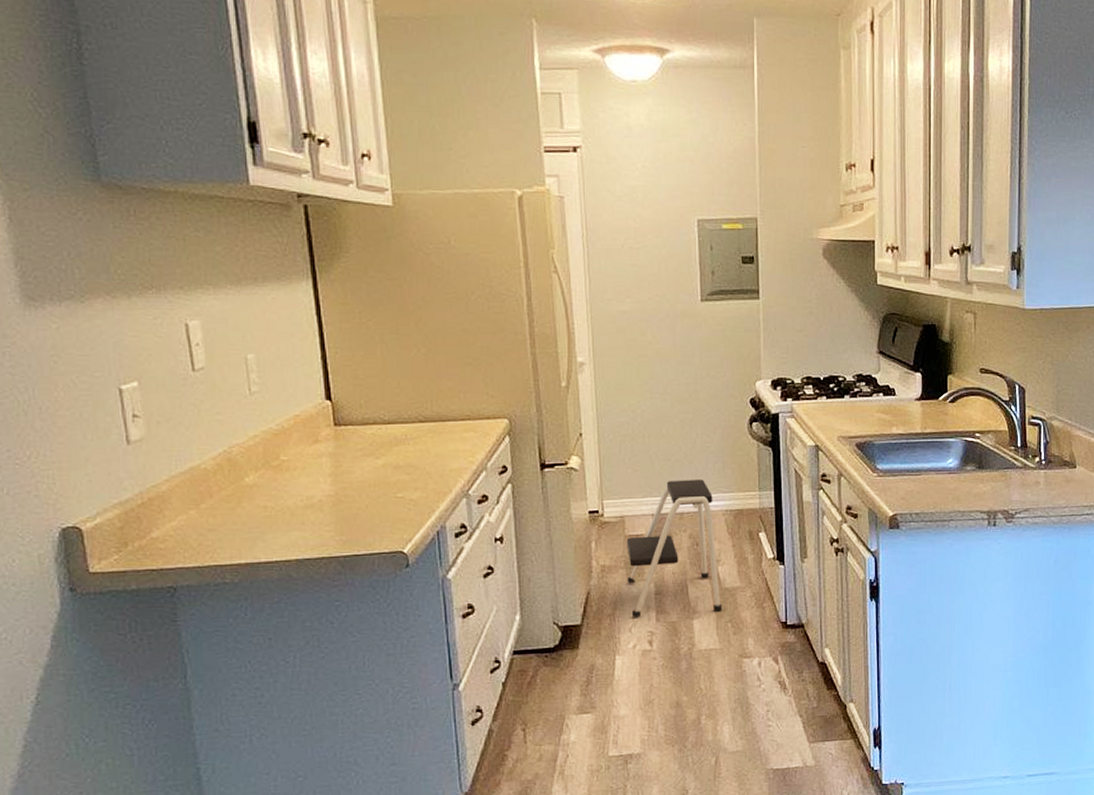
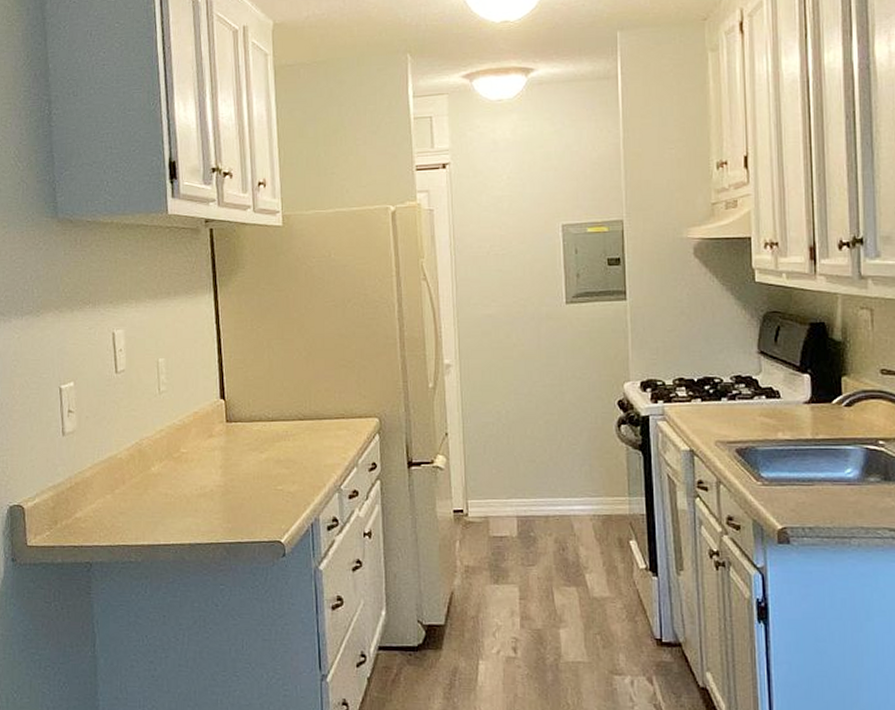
step stool: present [626,479,723,618] -> none [490,482,591,622]

